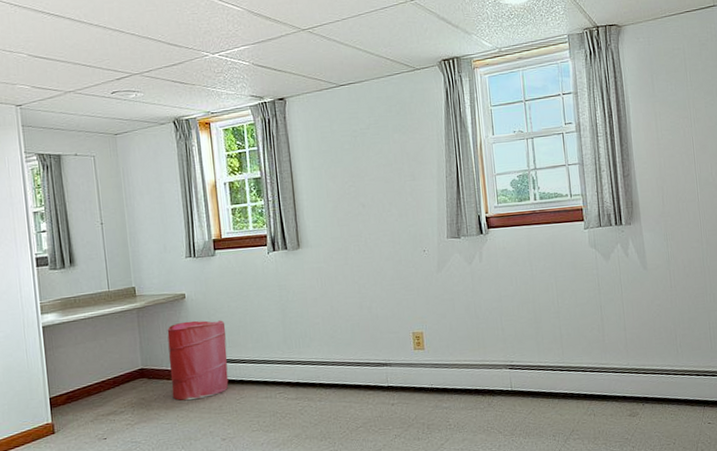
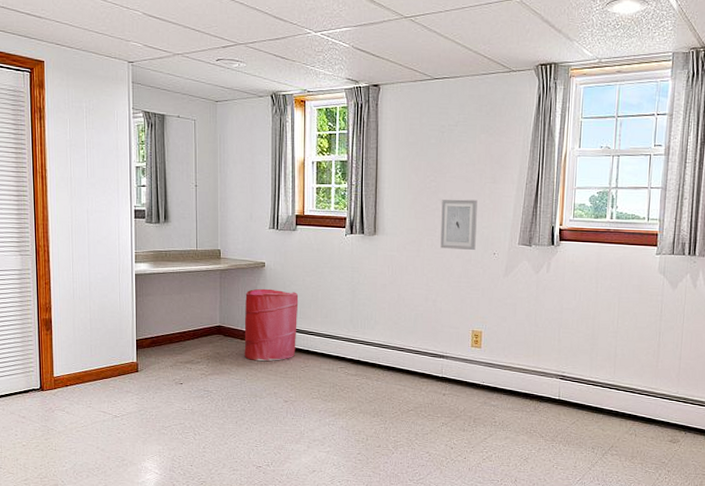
wall art: none [363,199,405,253] -> present [440,199,477,250]

